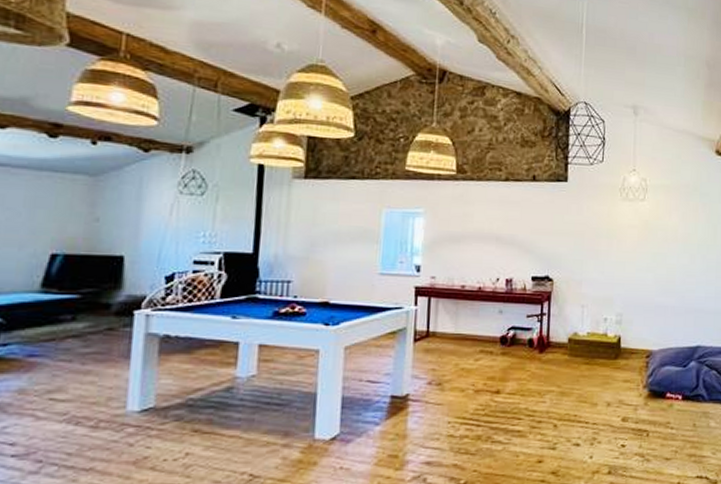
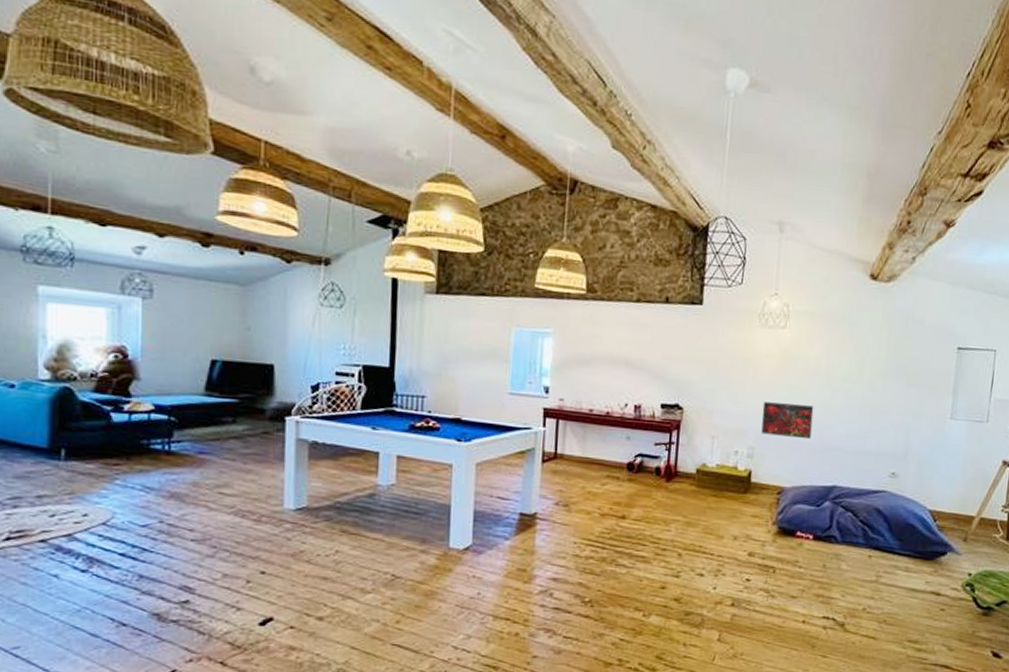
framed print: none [627,270,675,303] -> present [761,402,814,440]

